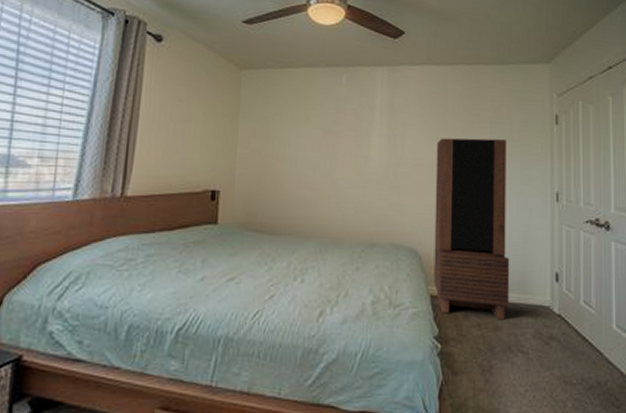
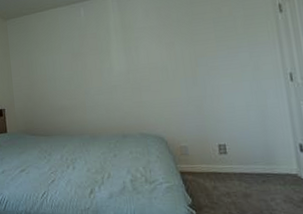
bookcase: present [433,138,510,320] -> none [167,35,256,189]

